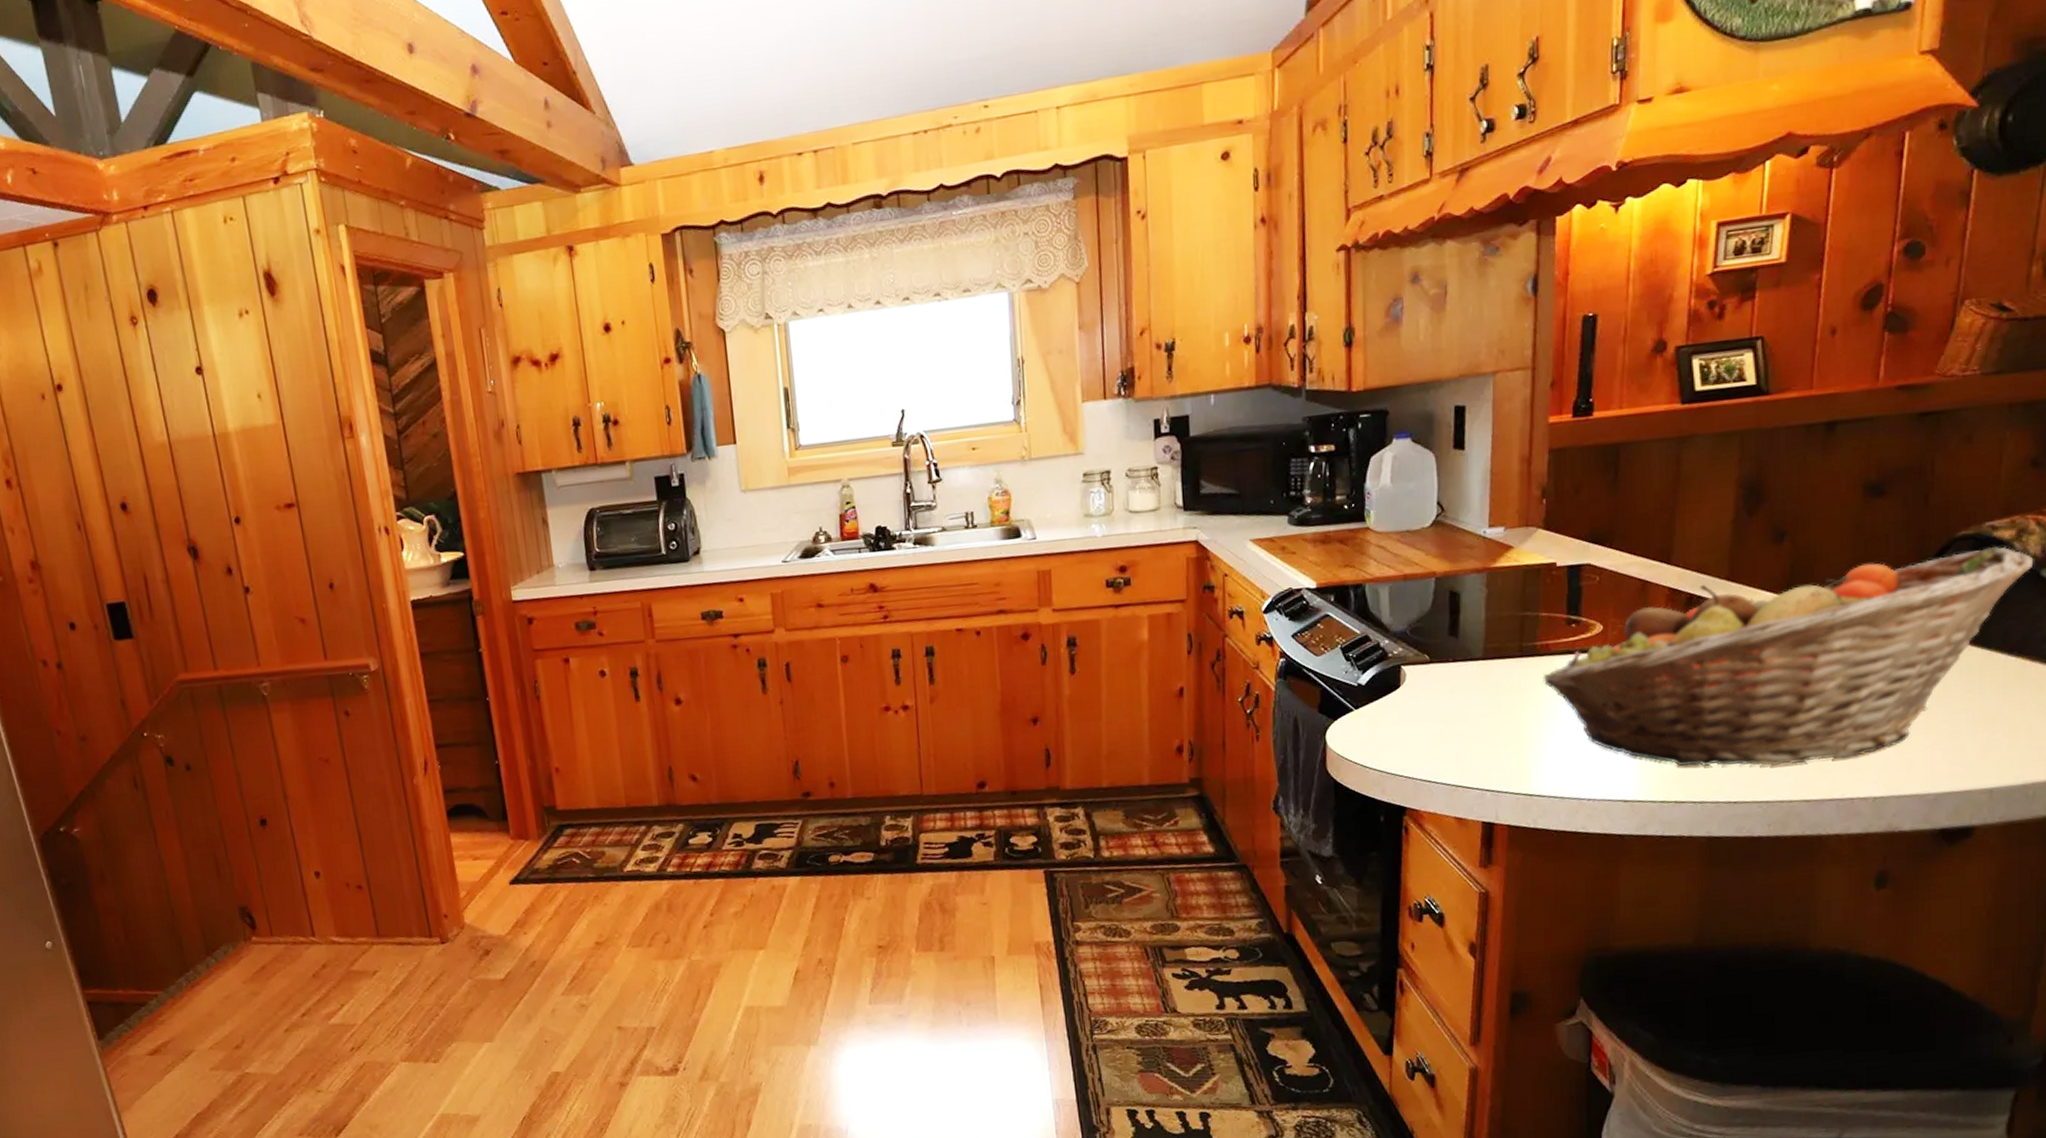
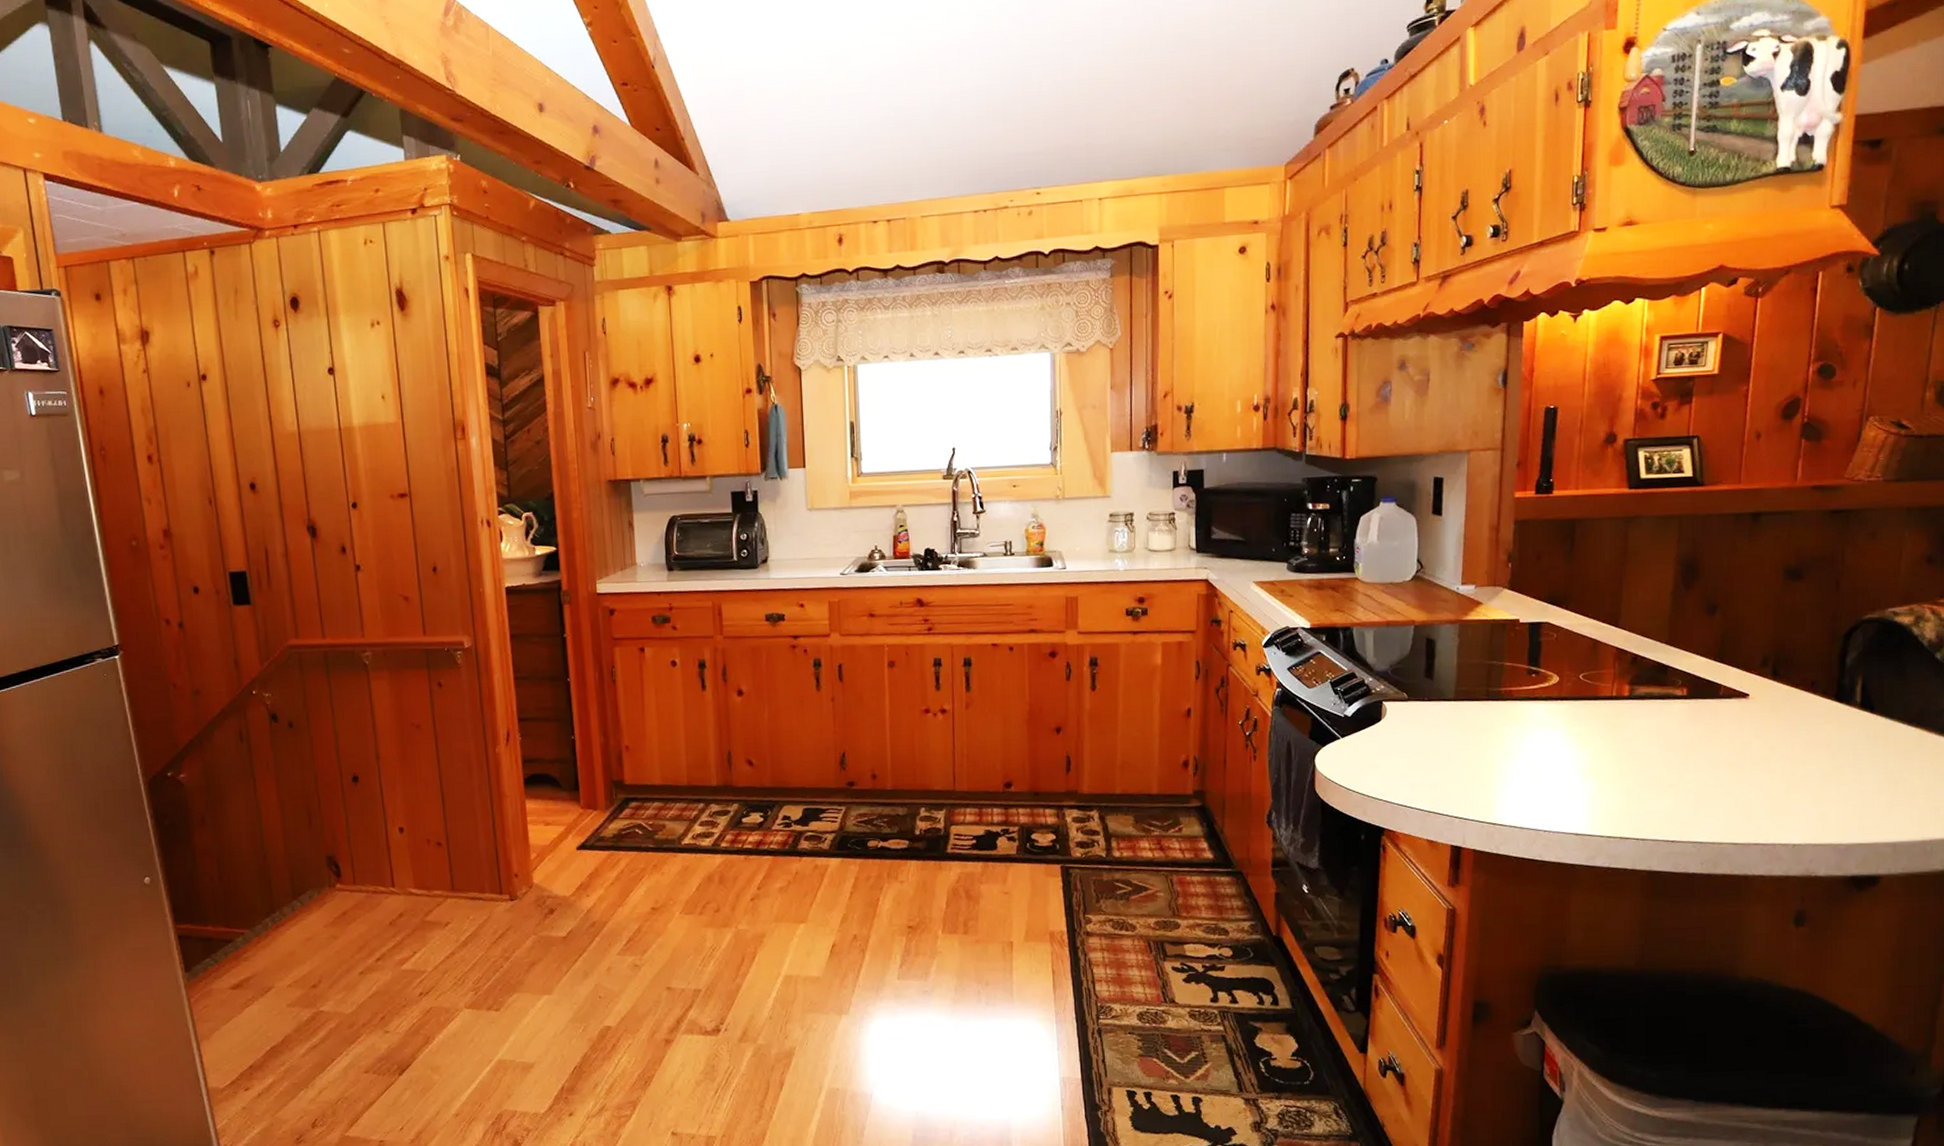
fruit basket: present [1543,546,2034,767] -> none [1506,629,1930,812]

